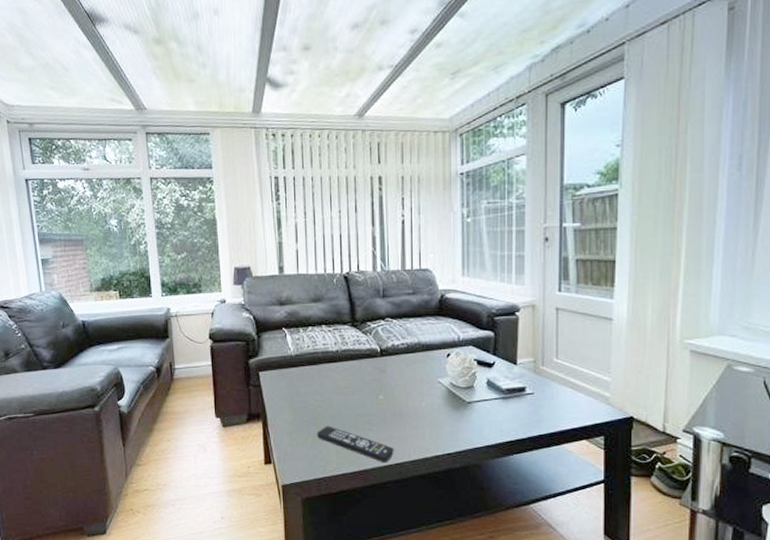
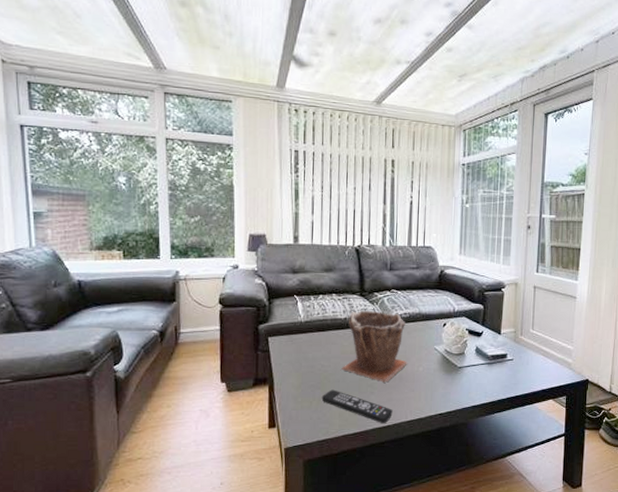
plant pot: none [336,342,408,419] -> present [341,311,407,383]

